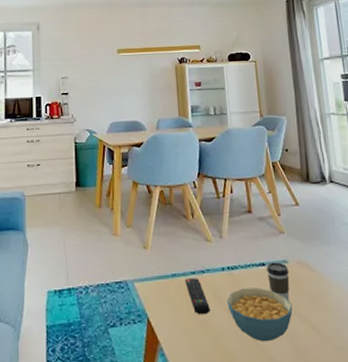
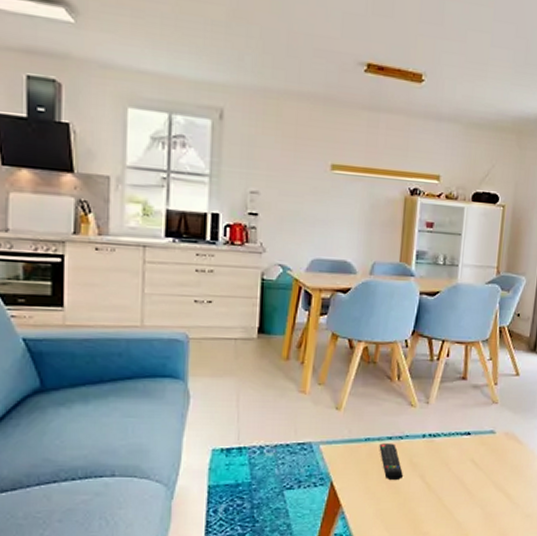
cereal bowl: present [227,288,293,342] -> none [422,456,491,509]
coffee cup: present [266,262,290,302] -> none [470,432,495,471]

